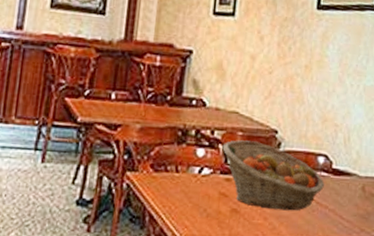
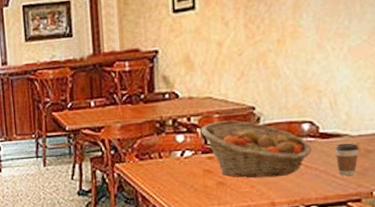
coffee cup: none [344,183,364,218] -> present [335,143,359,176]

